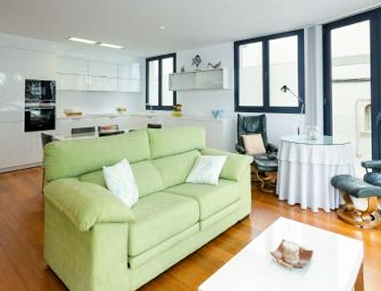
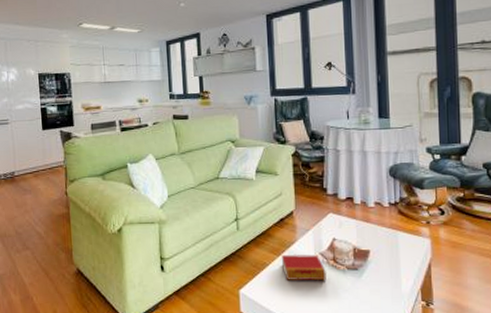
book: none [237,253,275,279] -> present [281,254,326,281]

